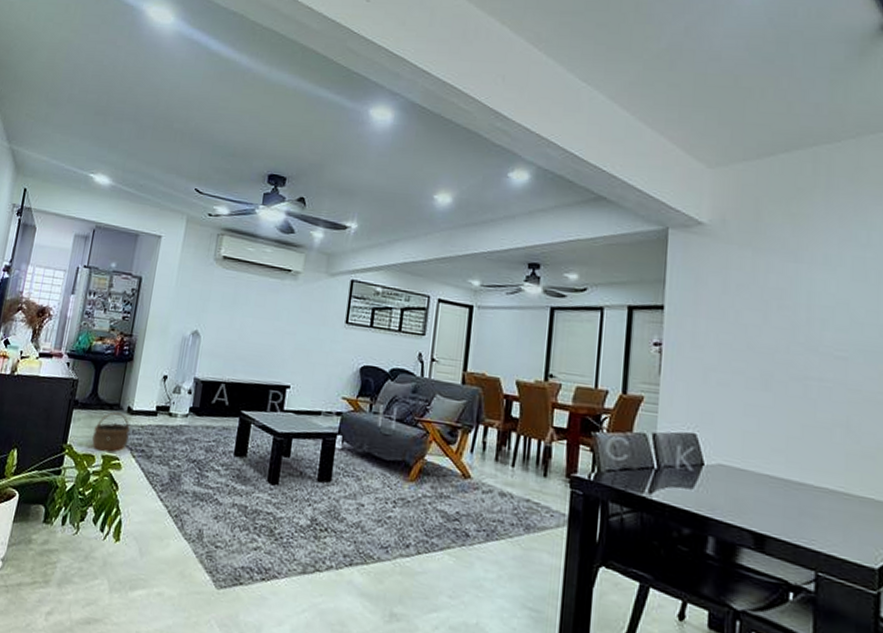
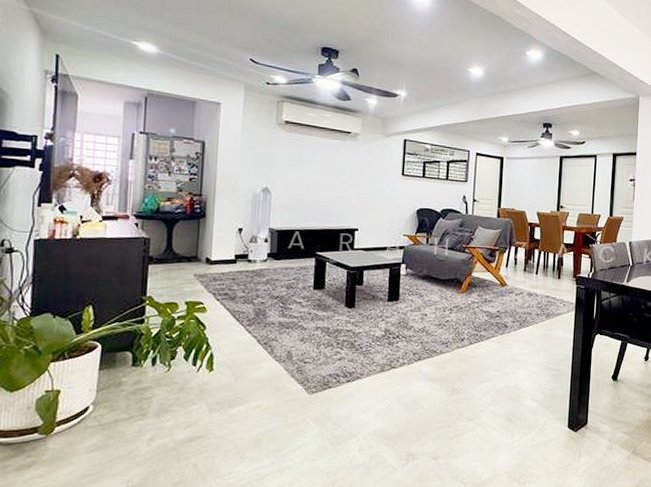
wicker basket: present [92,412,130,452] -> none [173,263,211,298]

